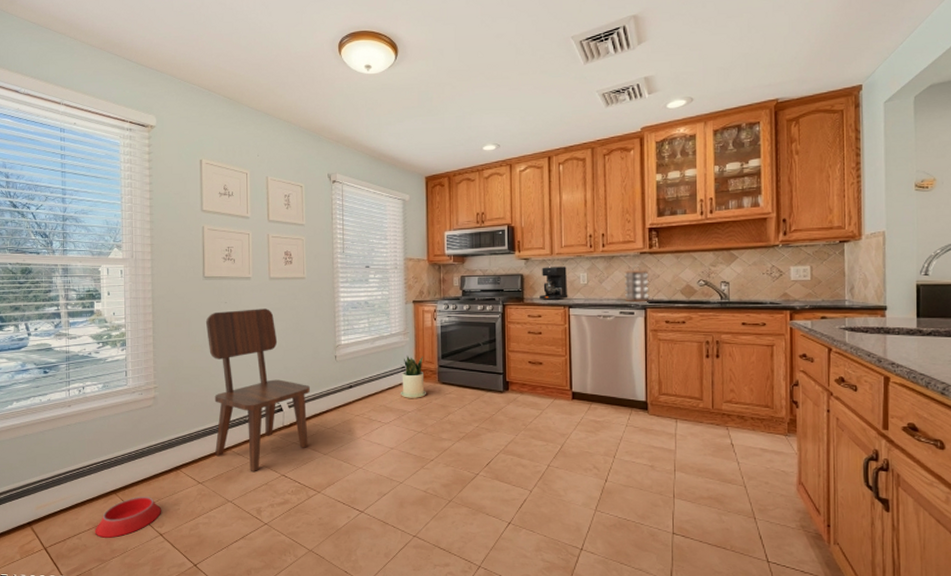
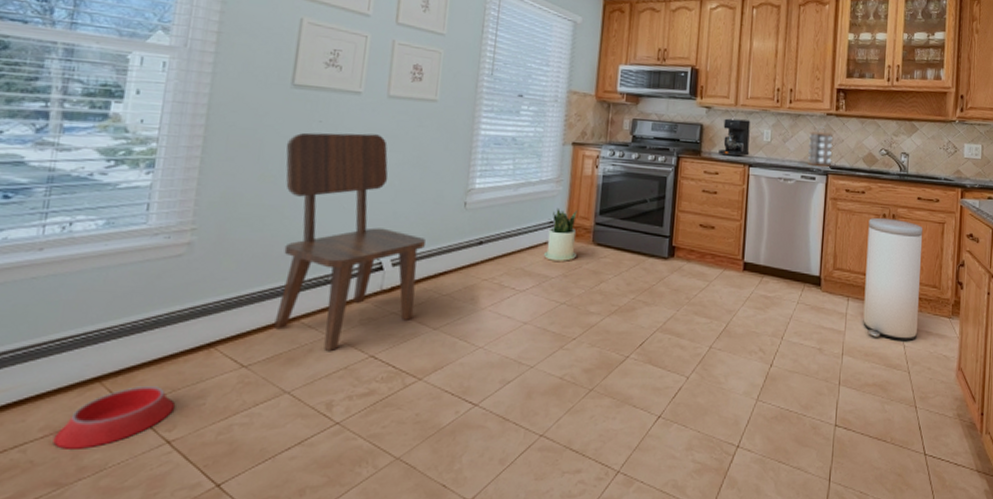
pedal bin: none [692,344,751,459] -> present [863,217,923,342]

